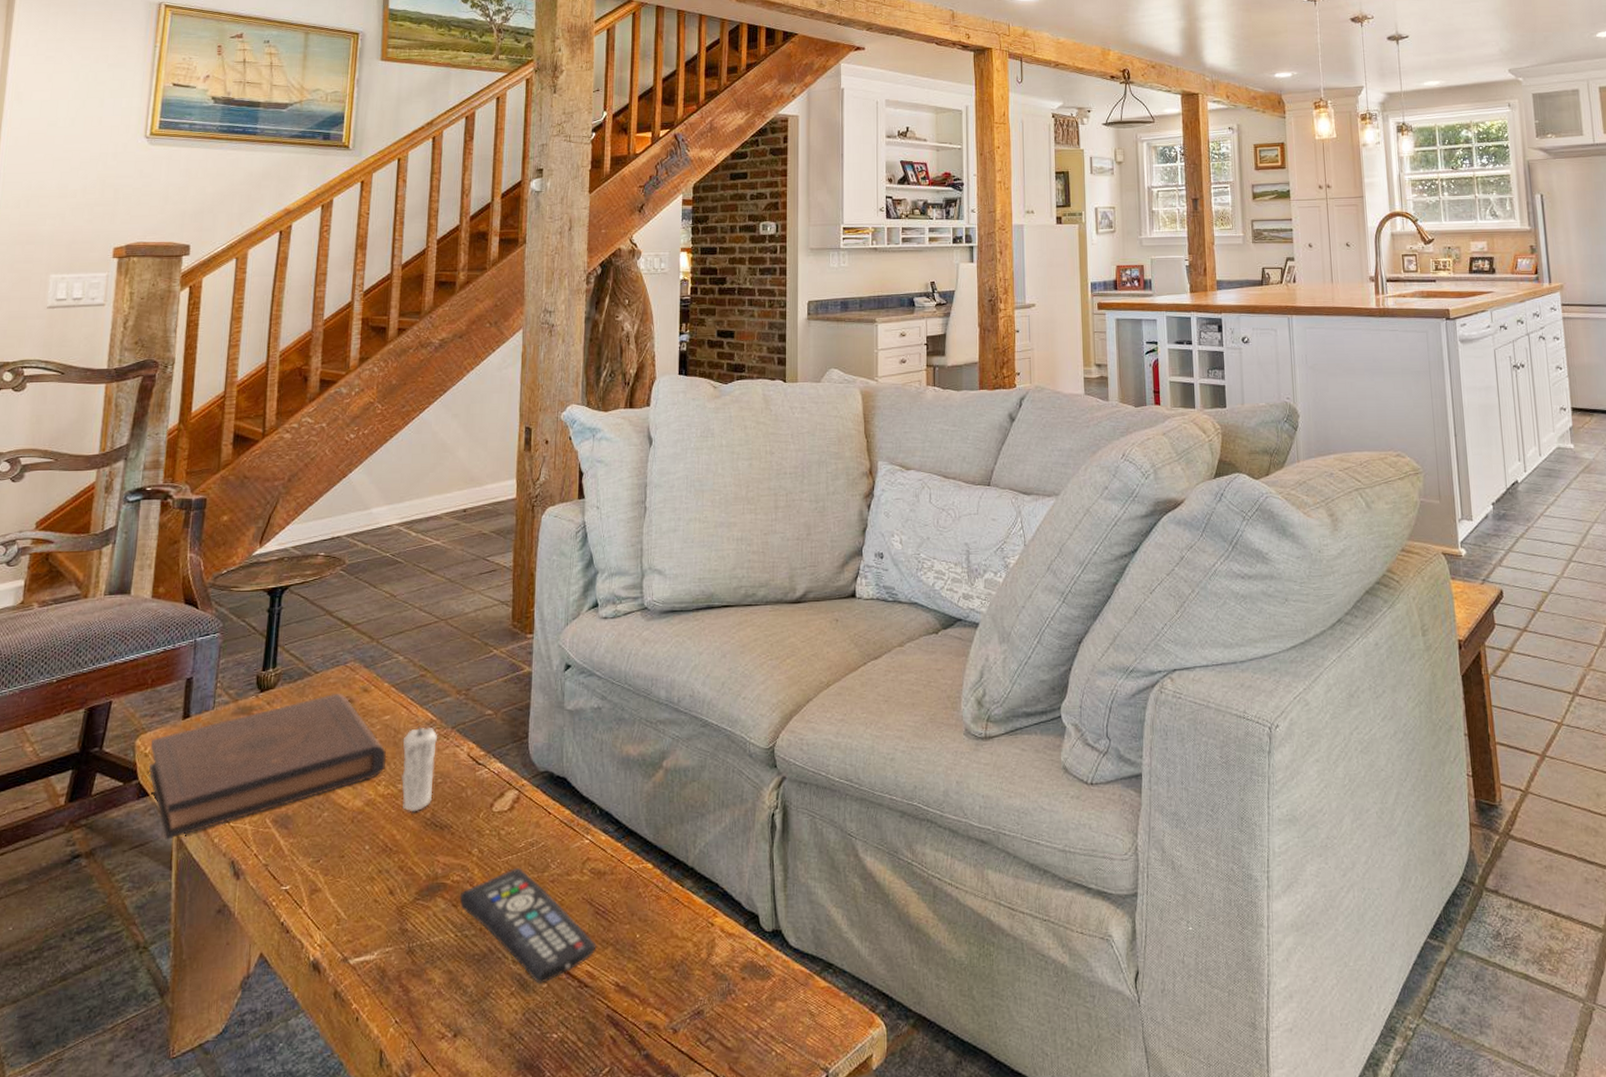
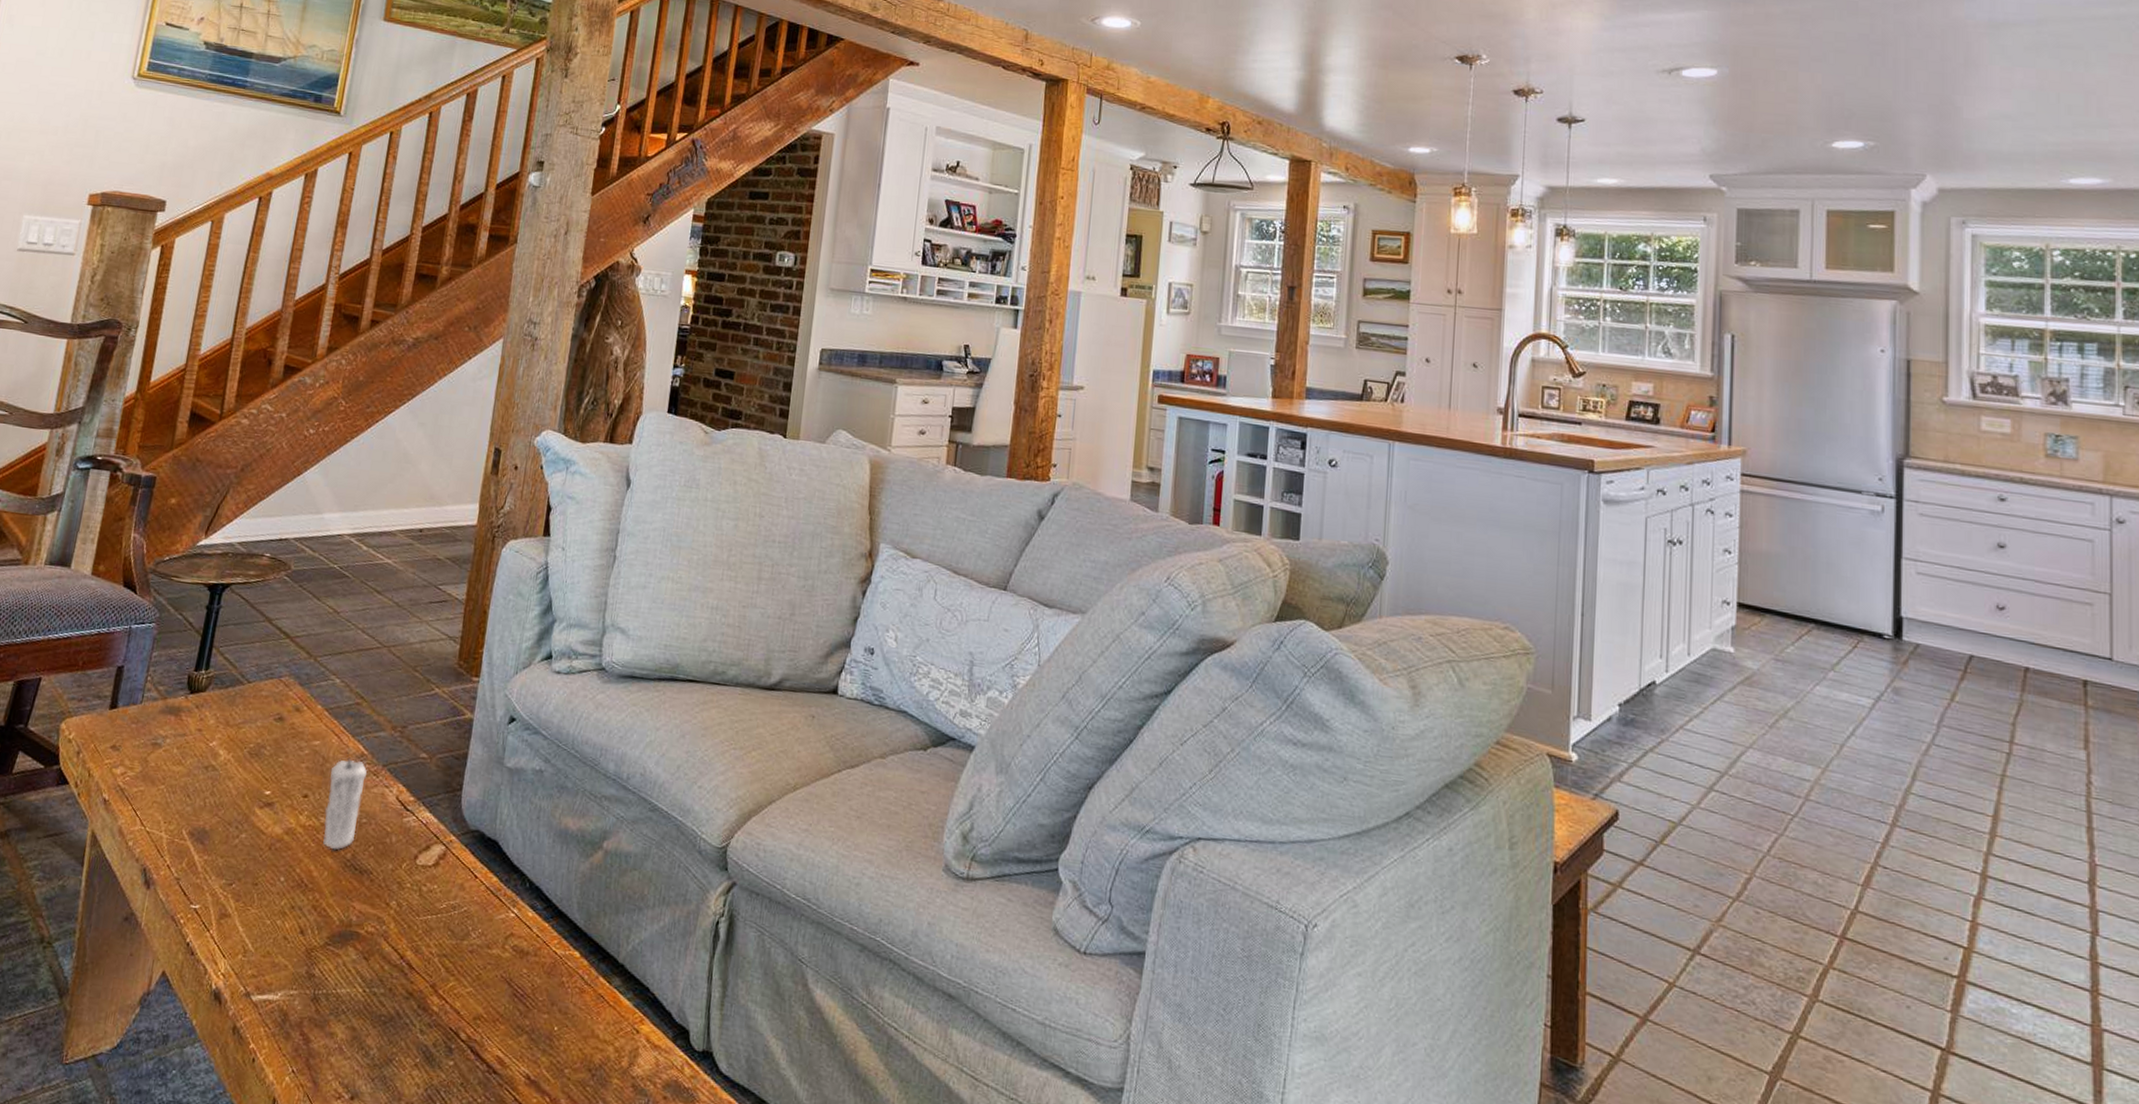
book: present [149,693,387,841] -> none [71,707,312,835]
remote control: present [459,868,597,984] -> none [371,930,511,1061]

